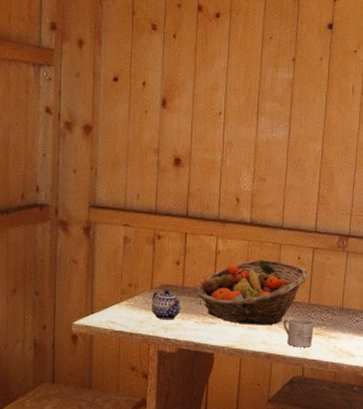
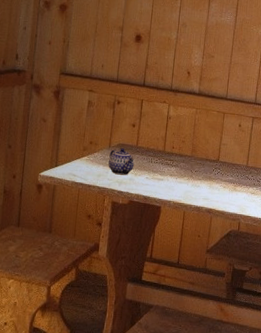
fruit basket: present [195,259,308,326] -> none [148,125,248,184]
mug: present [282,318,314,348] -> none [222,178,251,205]

